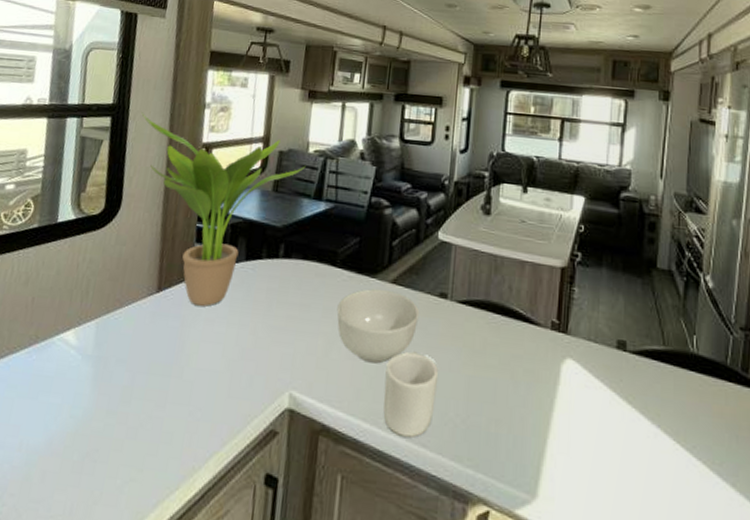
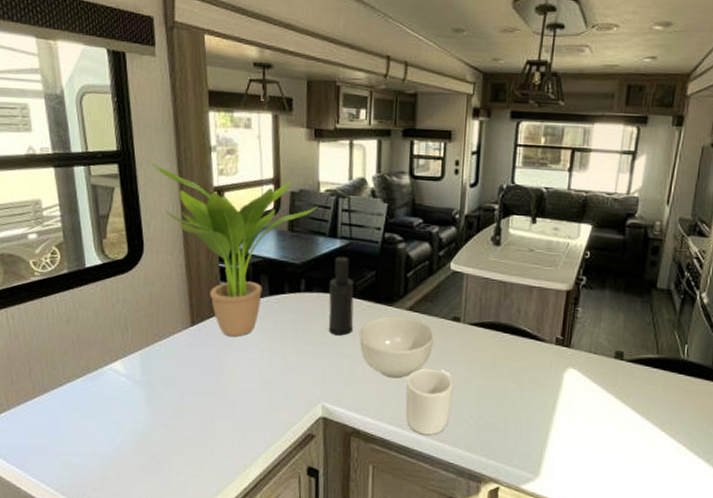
soap dispenser: none [305,221,336,310] -> present [328,257,355,336]

